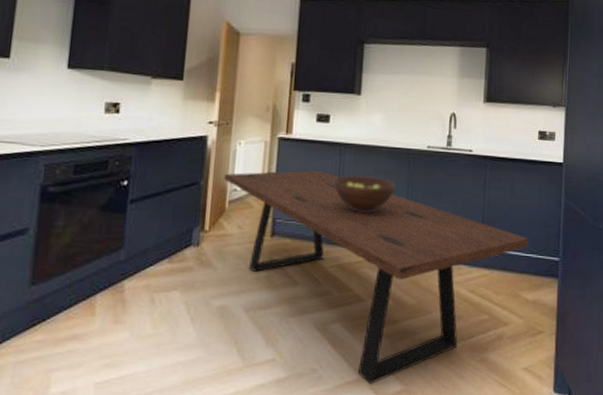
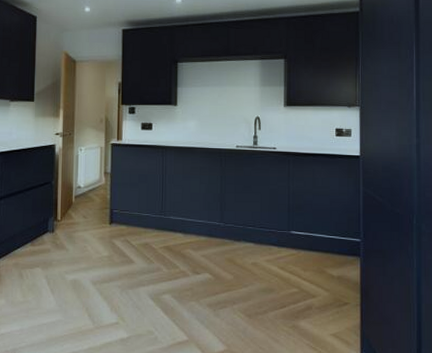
dining table: present [224,170,529,385] -> none [70,169,331,345]
fruit bowl: present [334,174,396,212] -> none [159,171,210,203]

